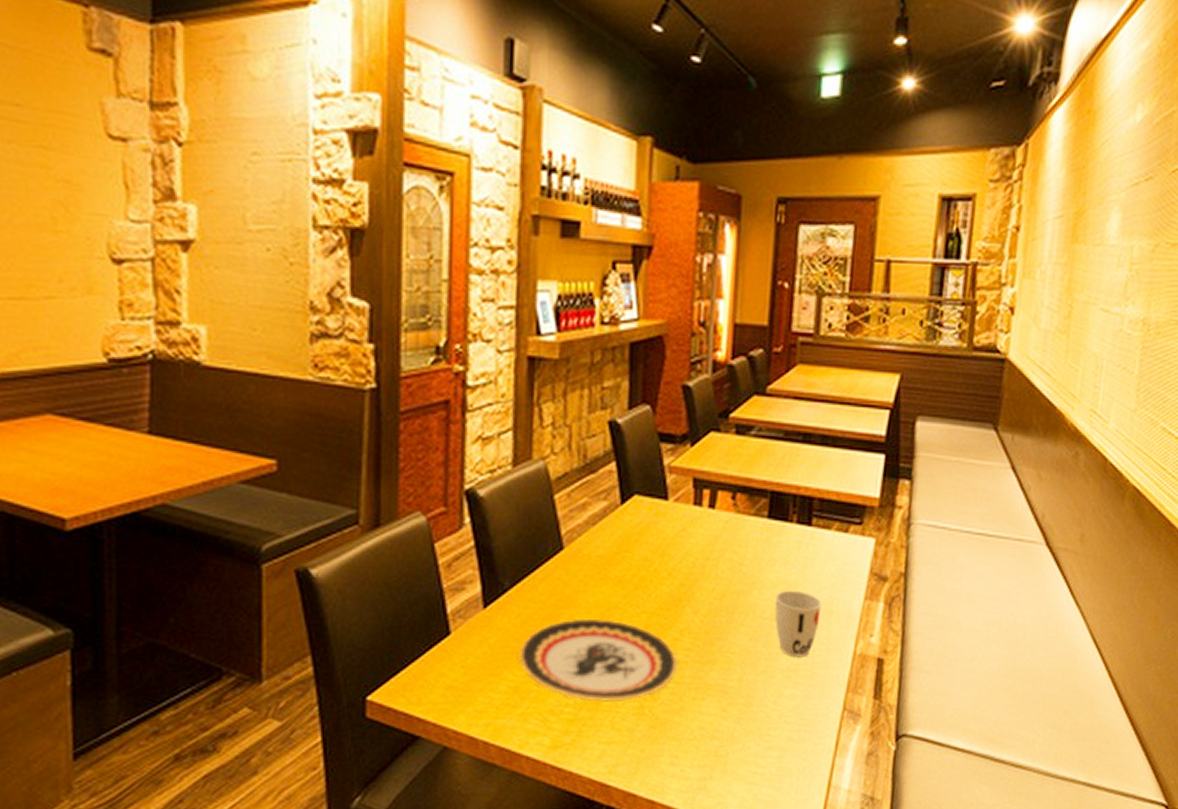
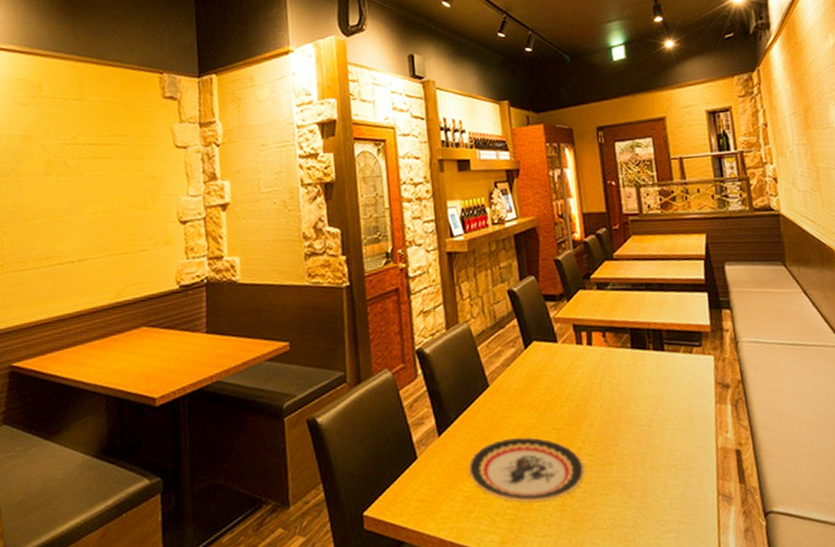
cup: present [775,590,822,658] -> none [648,401,685,455]

